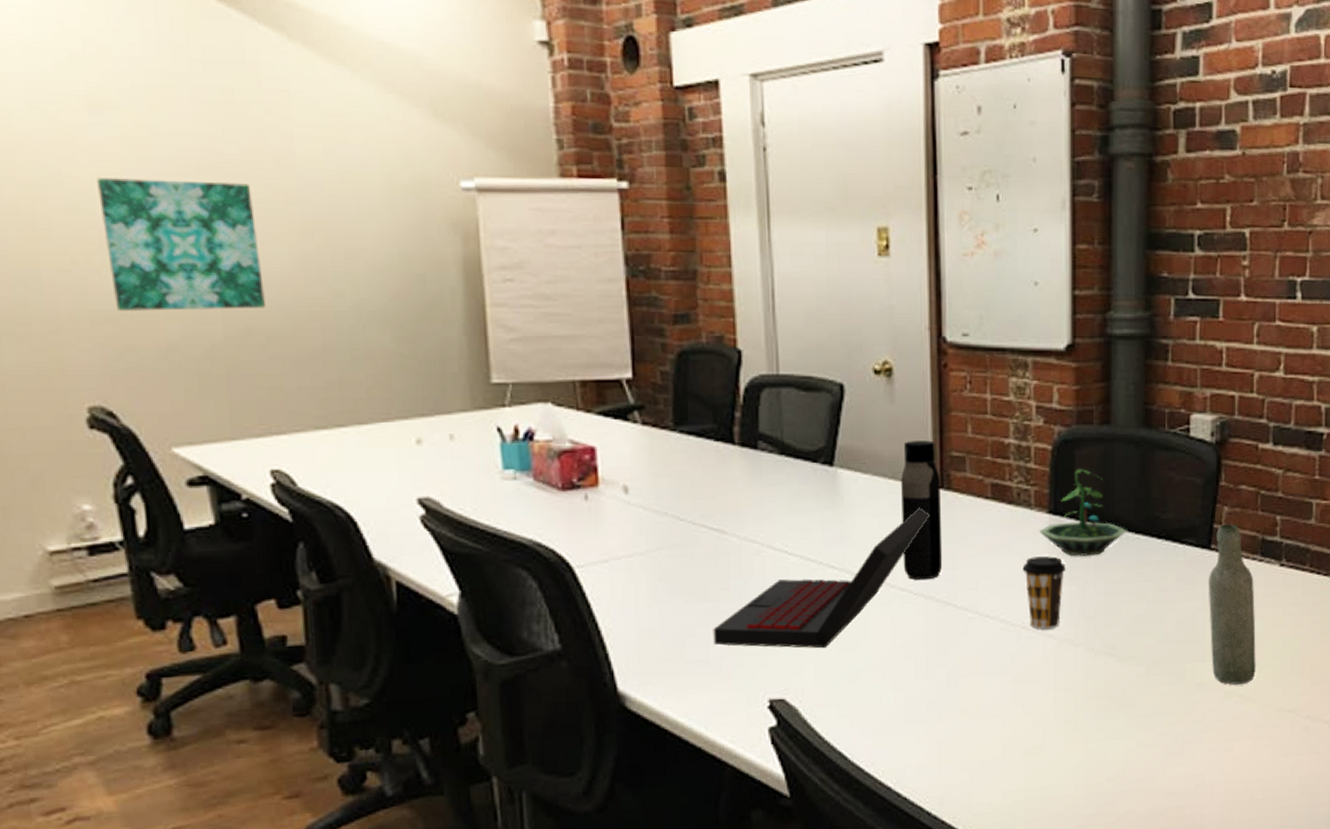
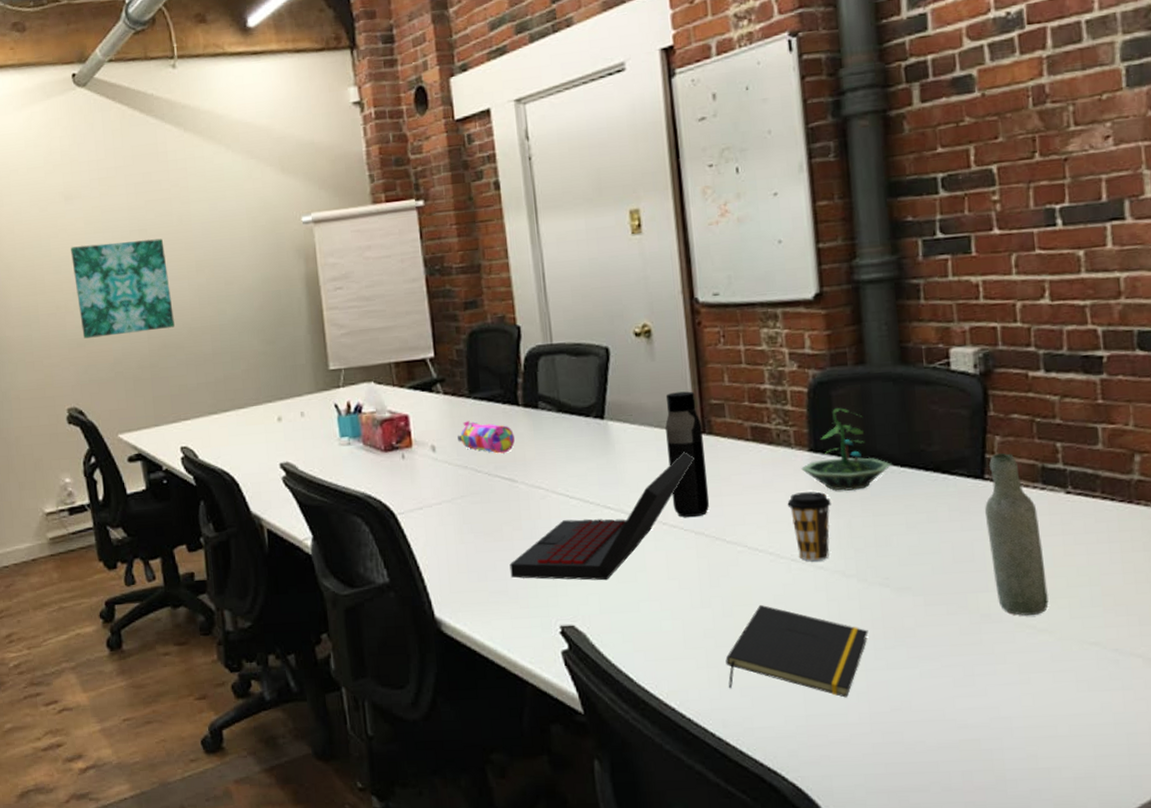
pencil case: none [657,458,727,500] -> present [458,421,515,454]
notepad: none [947,675,1091,770] -> present [725,605,868,698]

